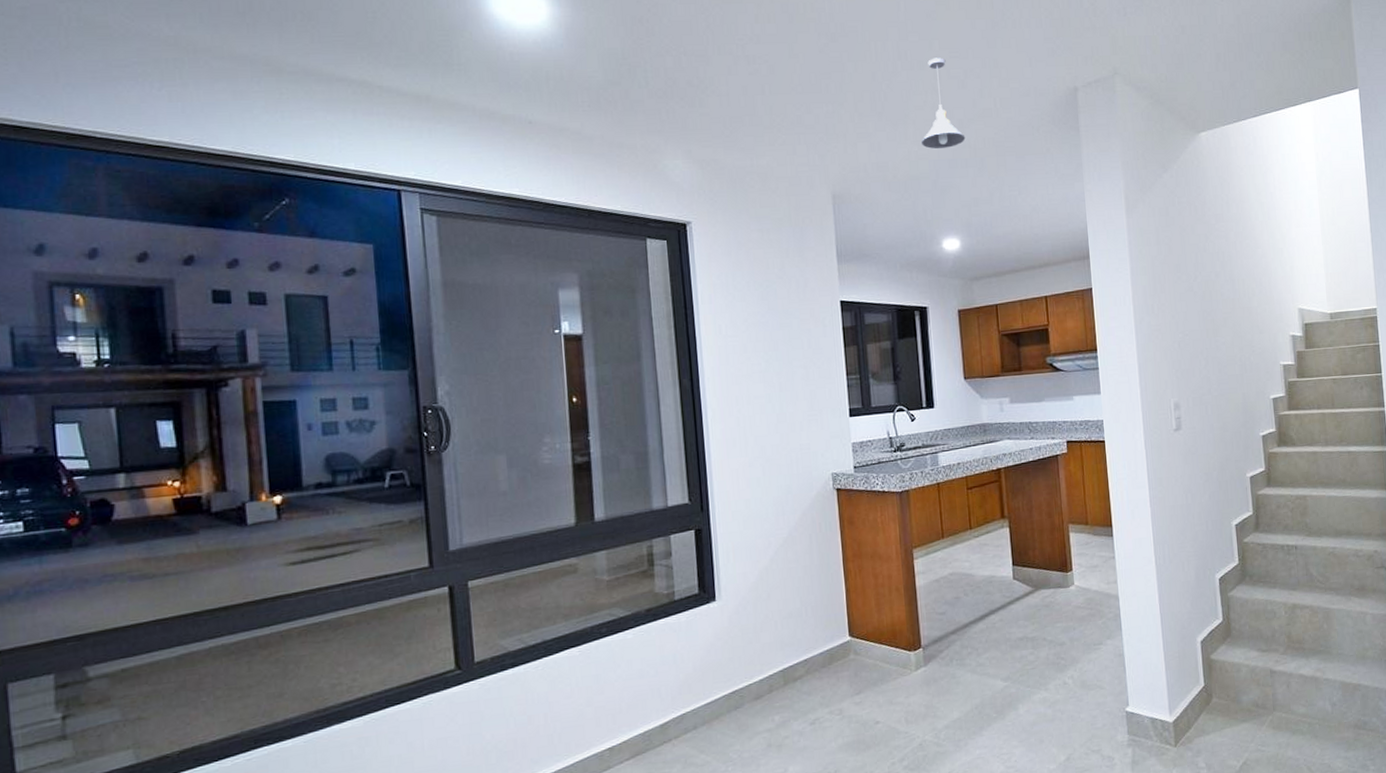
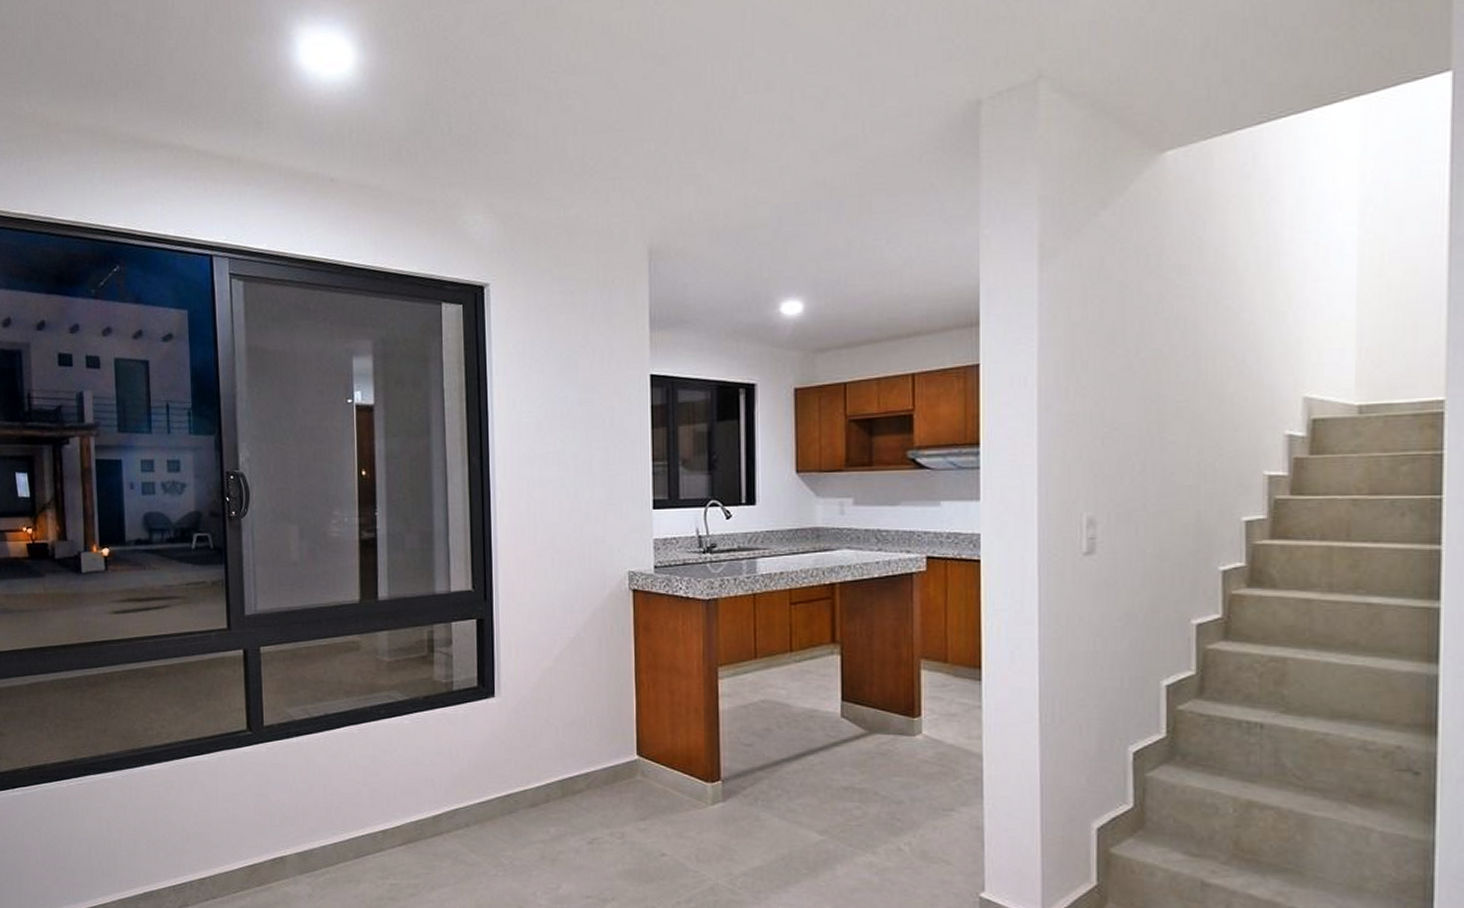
pendant light: present [921,57,966,149] -> none [761,74,820,190]

